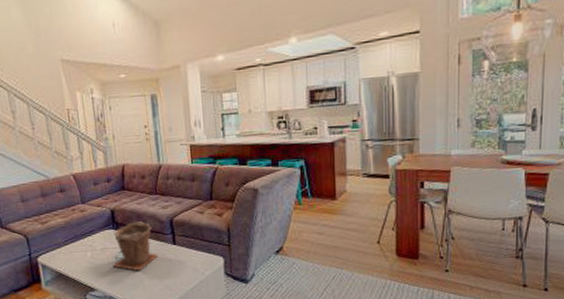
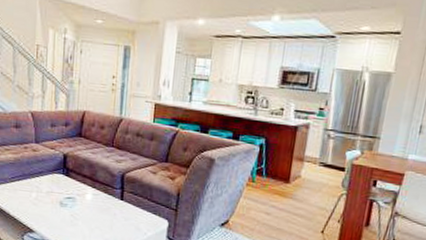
plant pot: present [112,221,158,271] -> none [55,171,104,220]

